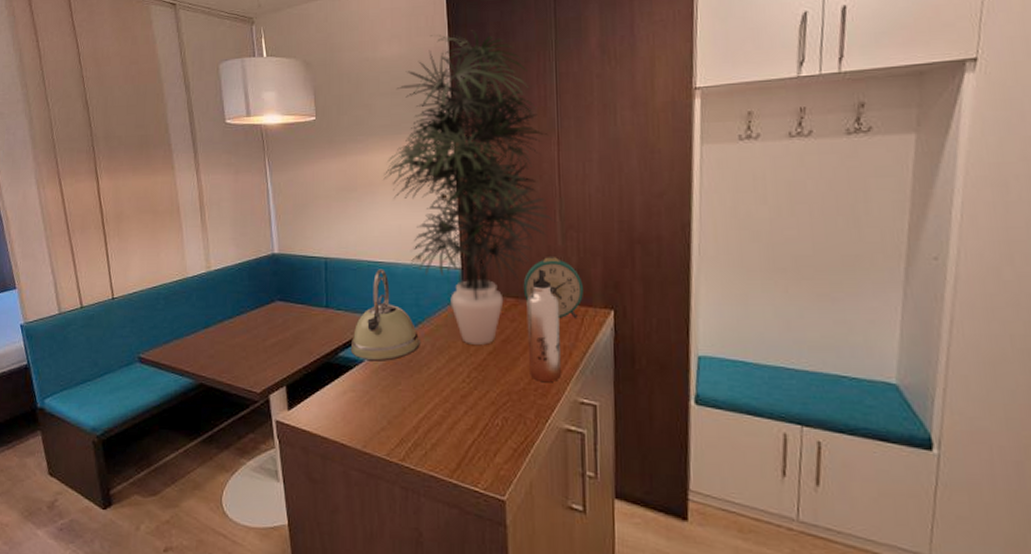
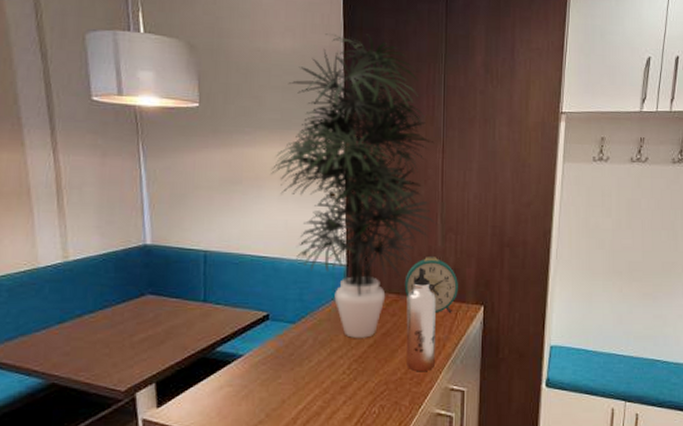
kettle: present [350,269,420,361] -> none [228,263,302,355]

